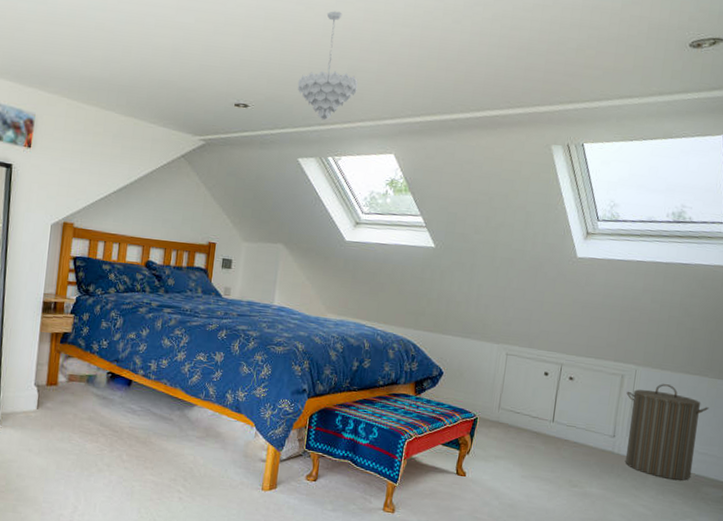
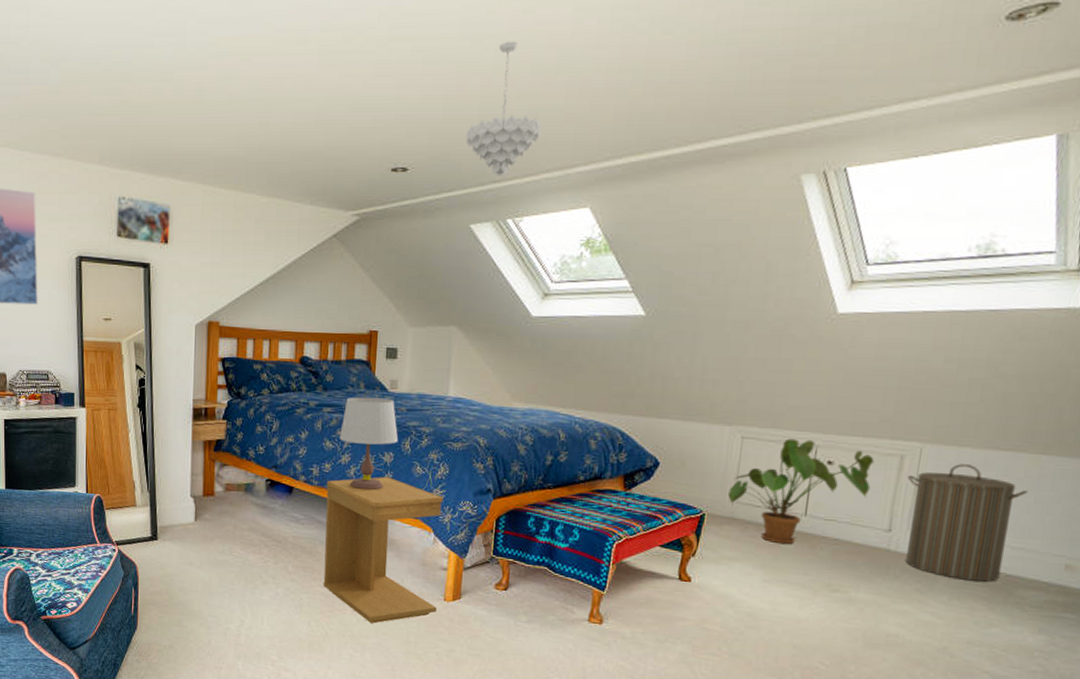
side table: none [154,374,265,511] -> present [323,476,443,624]
table lamp: none [177,300,229,386] -> present [340,397,399,491]
house plant: none [495,357,603,446] -> present [728,438,875,545]

